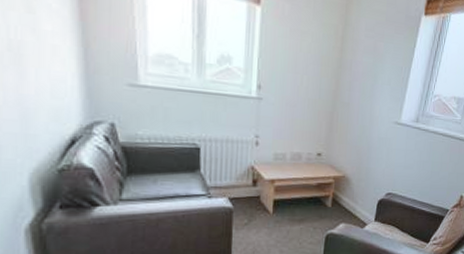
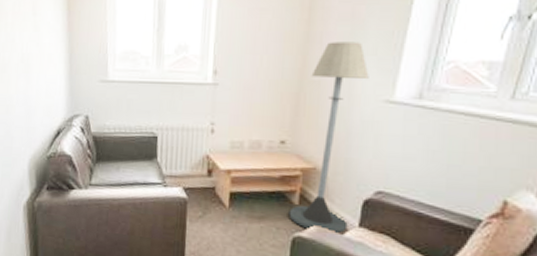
floor lamp: none [323,70,385,228] -> present [289,42,369,234]

